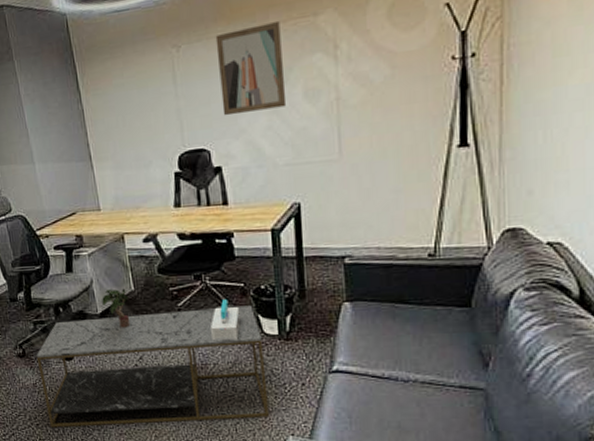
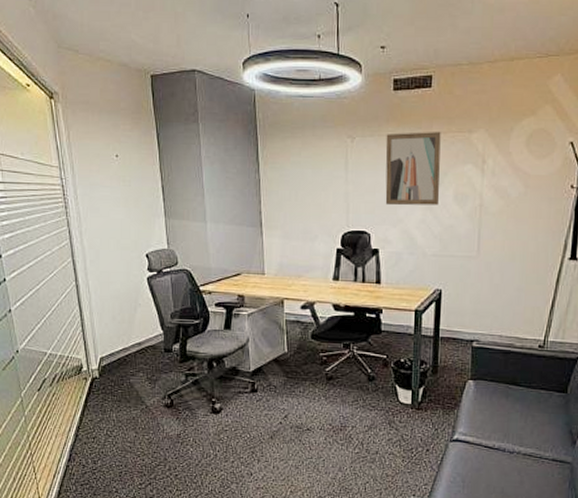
coffee table: present [36,305,269,428] -> none [184,375,397,479]
potted plant: present [102,288,131,328] -> none [255,348,282,387]
tissue box: present [209,299,241,341] -> none [352,368,380,406]

